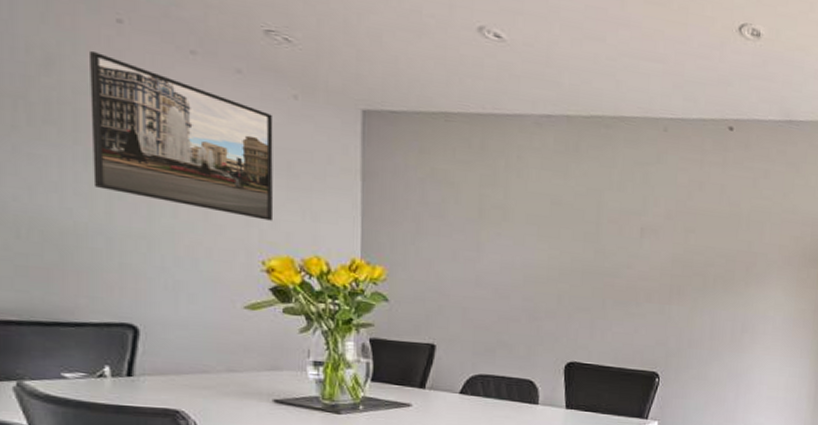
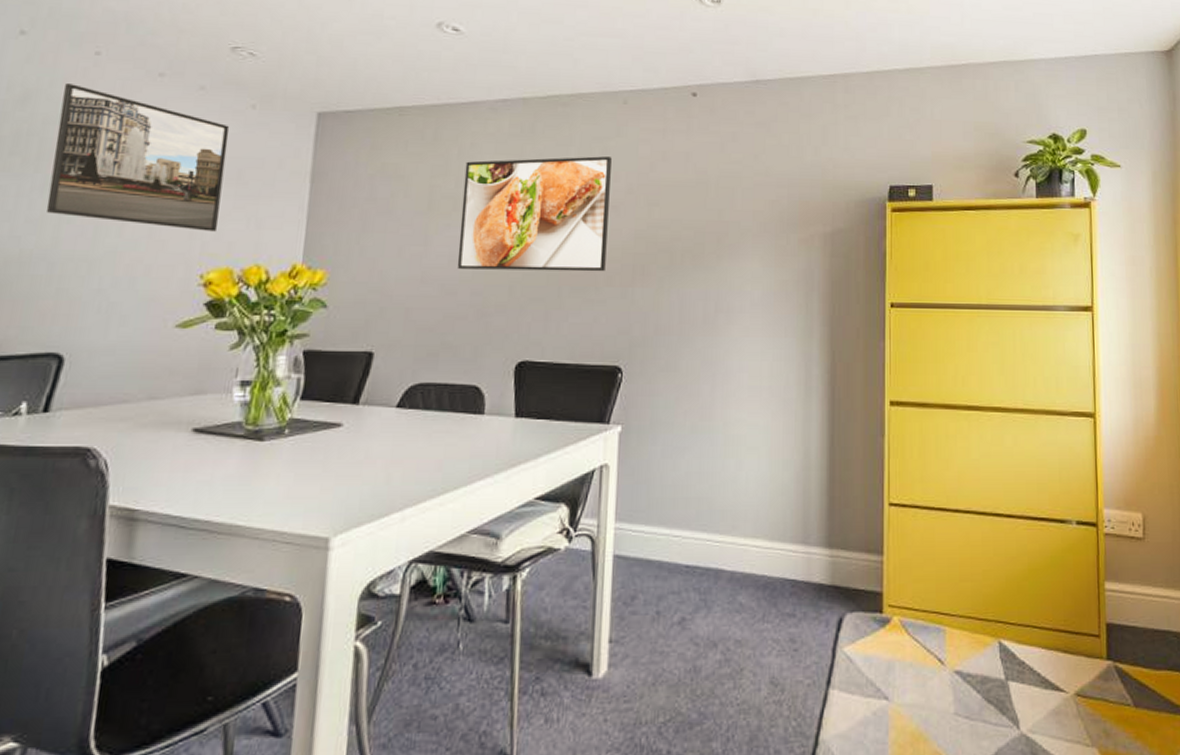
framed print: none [509,174,652,289] -> present [457,156,612,272]

